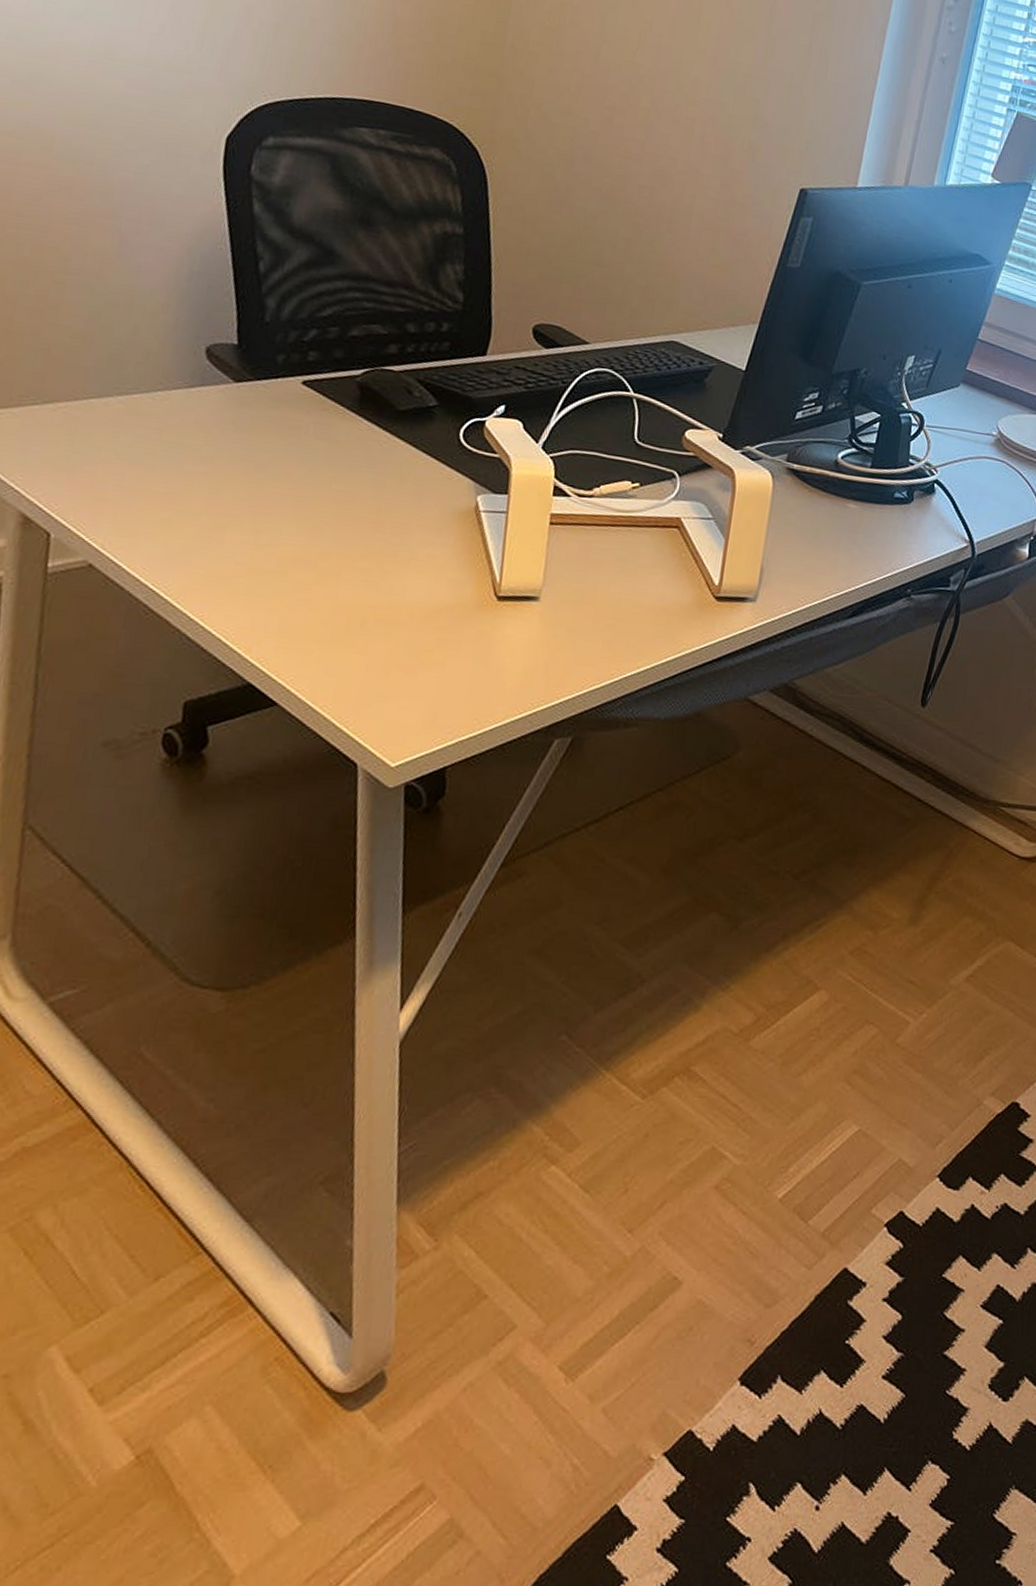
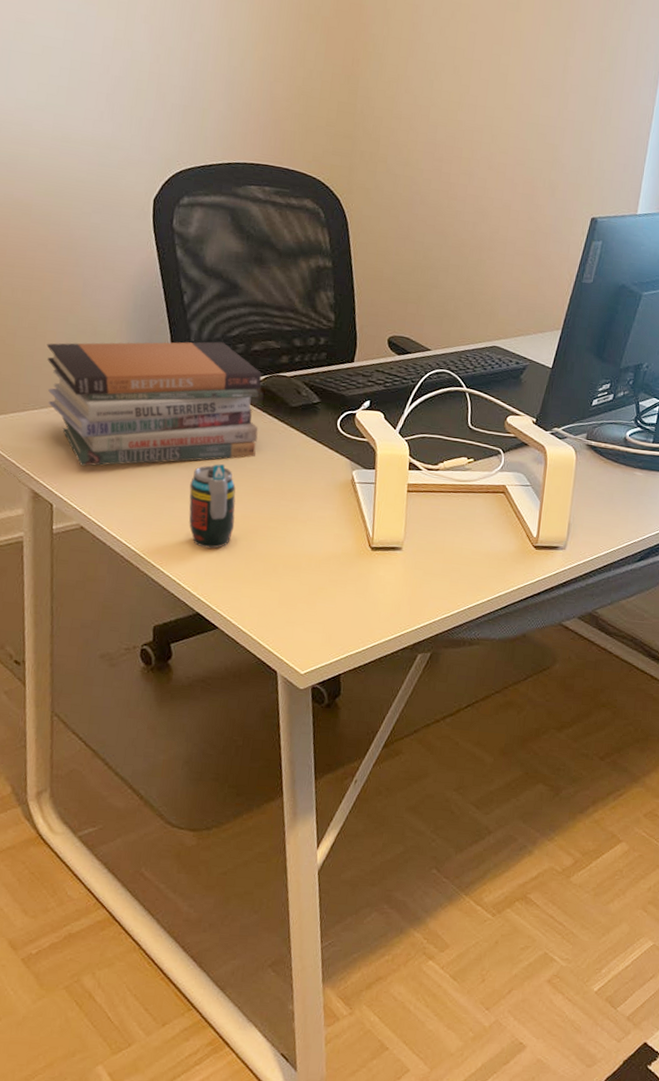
book stack: none [55,317,360,483] -> present [46,341,262,466]
beverage can: none [245,483,315,596] -> present [189,464,236,549]

